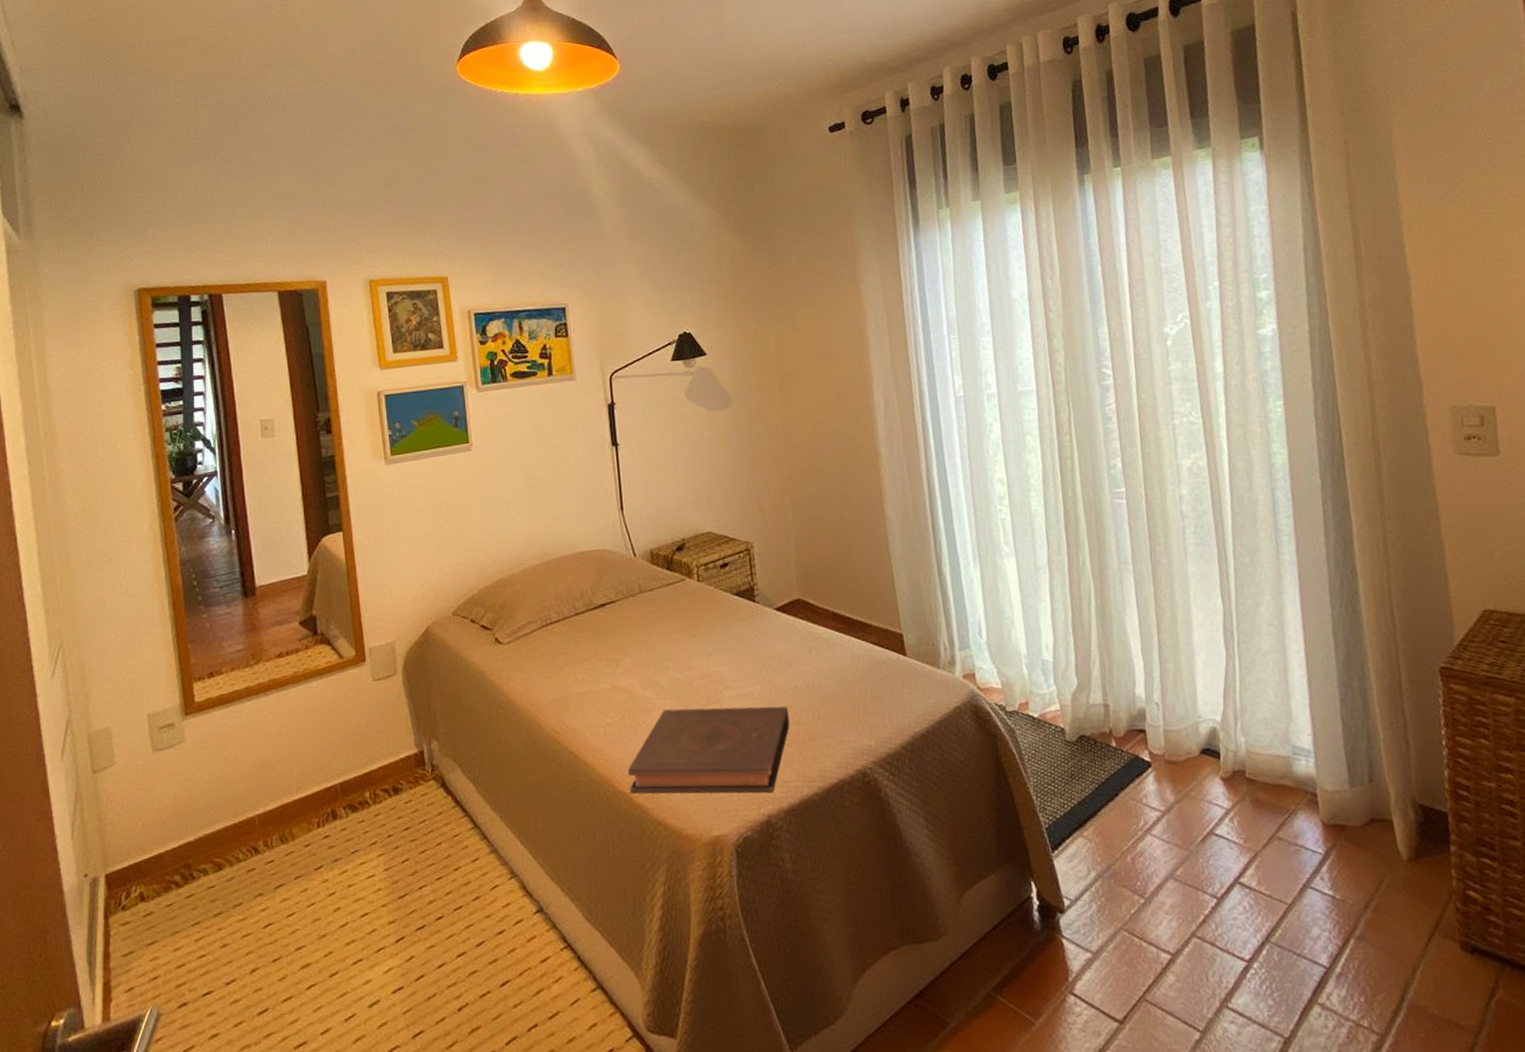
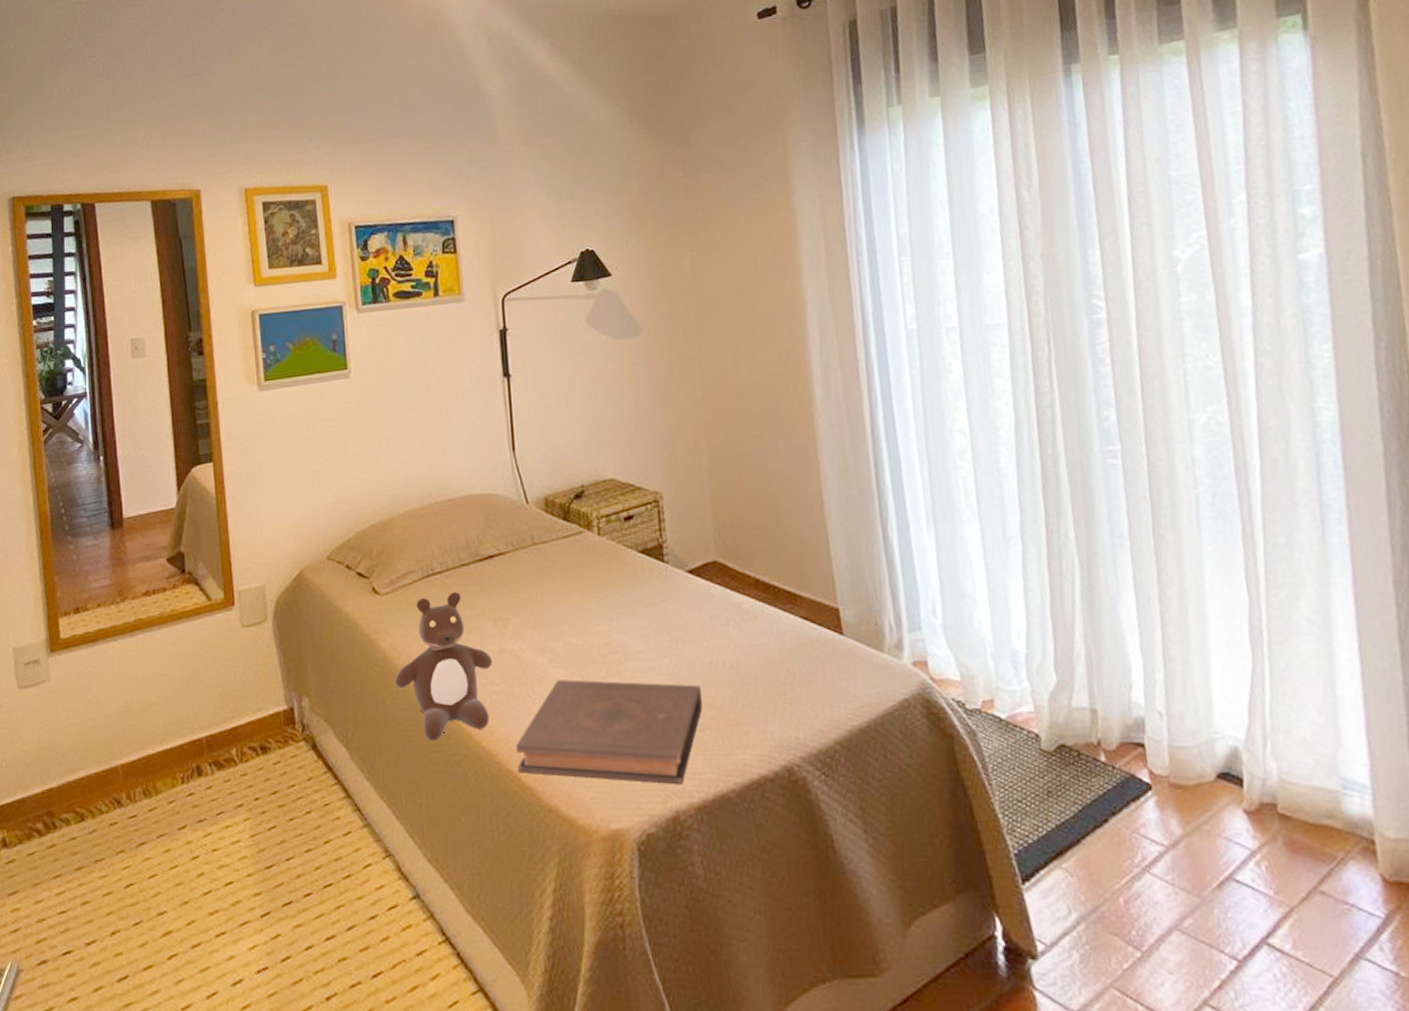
stuffed animal: none [517,638,606,772] -> present [394,592,493,741]

